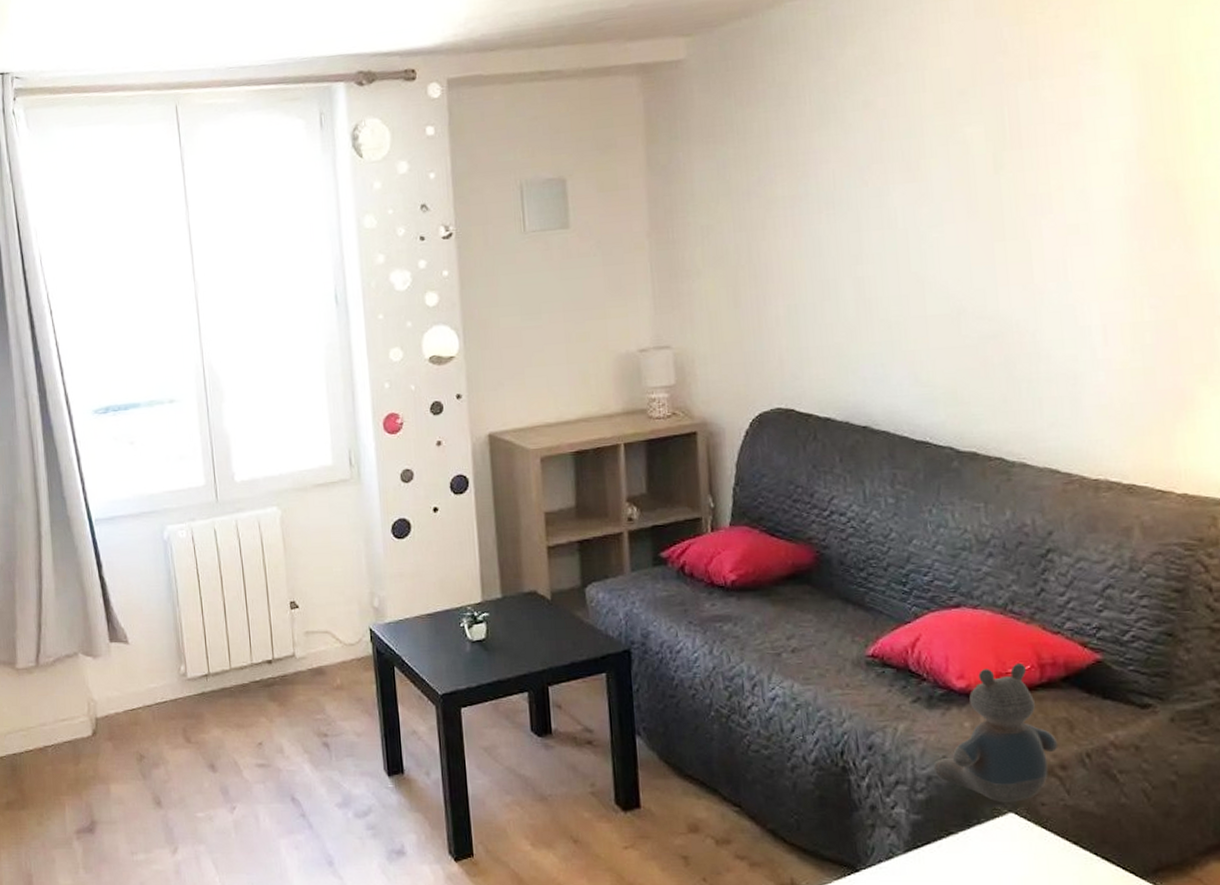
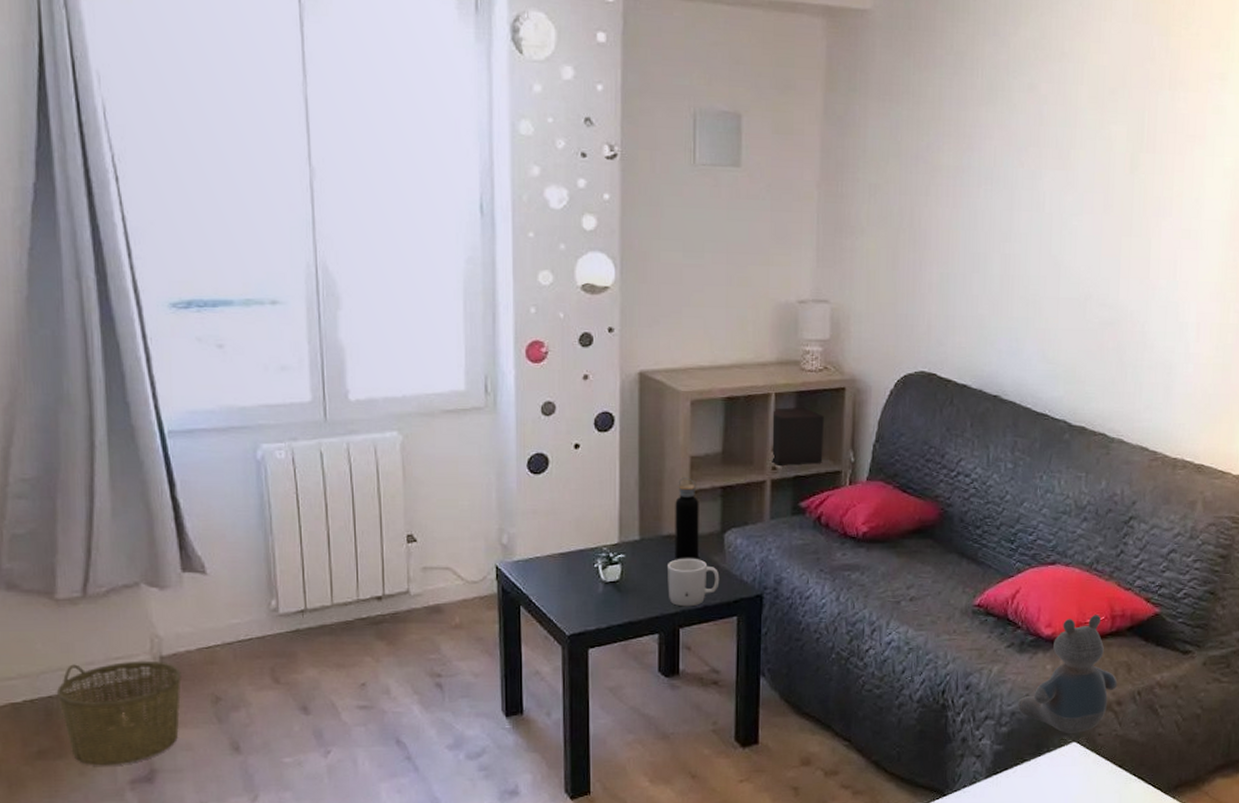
basket: none [19,722,113,817] -> present [56,660,182,766]
mug: none [530,614,585,664] -> present [666,558,720,607]
water bottle: none [533,534,562,617] -> present [675,478,699,560]
decorative box: none [623,456,680,516] -> present [769,407,824,465]

